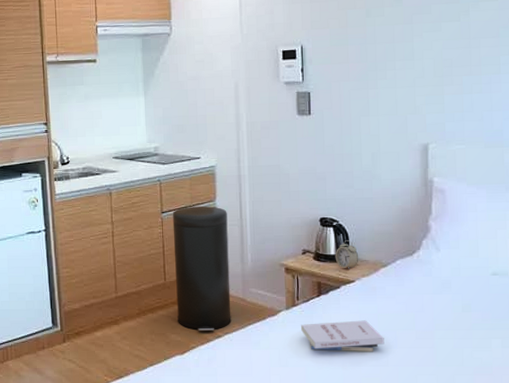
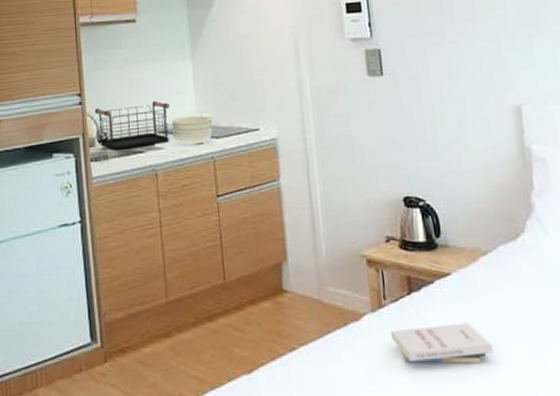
dish rack: none [58,130,123,173] -> present [94,100,169,151]
bowl: none [125,145,161,170] -> present [171,116,213,145]
pedal bin: present [172,206,232,332] -> none [229,187,307,344]
alarm clock: present [335,240,359,270] -> none [424,223,454,260]

